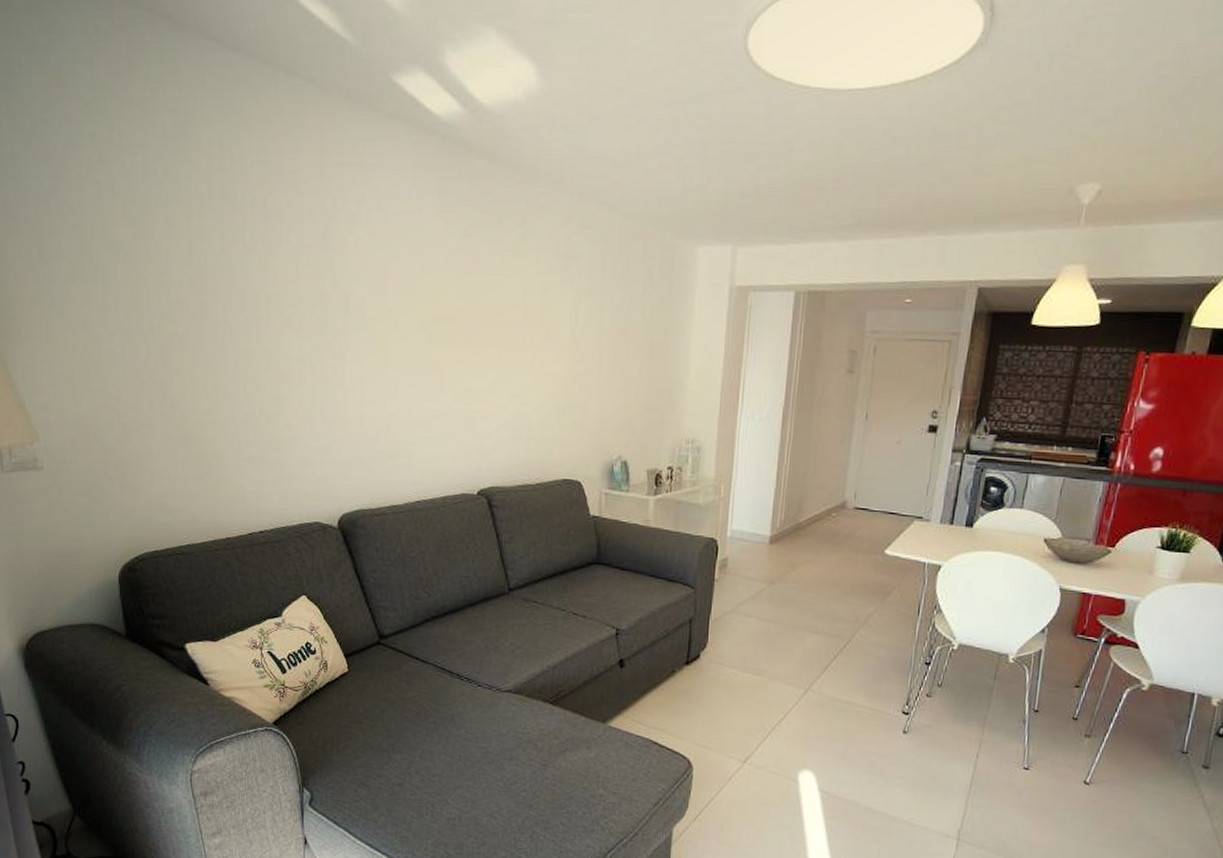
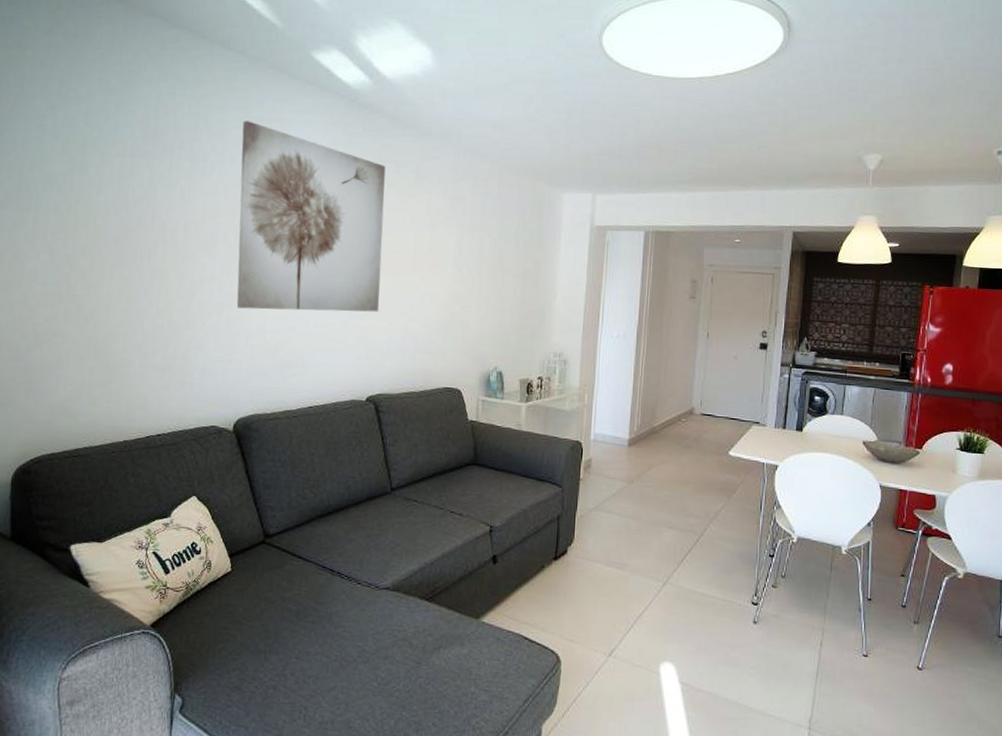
wall art: none [320,167,488,395] -> present [236,121,386,312]

